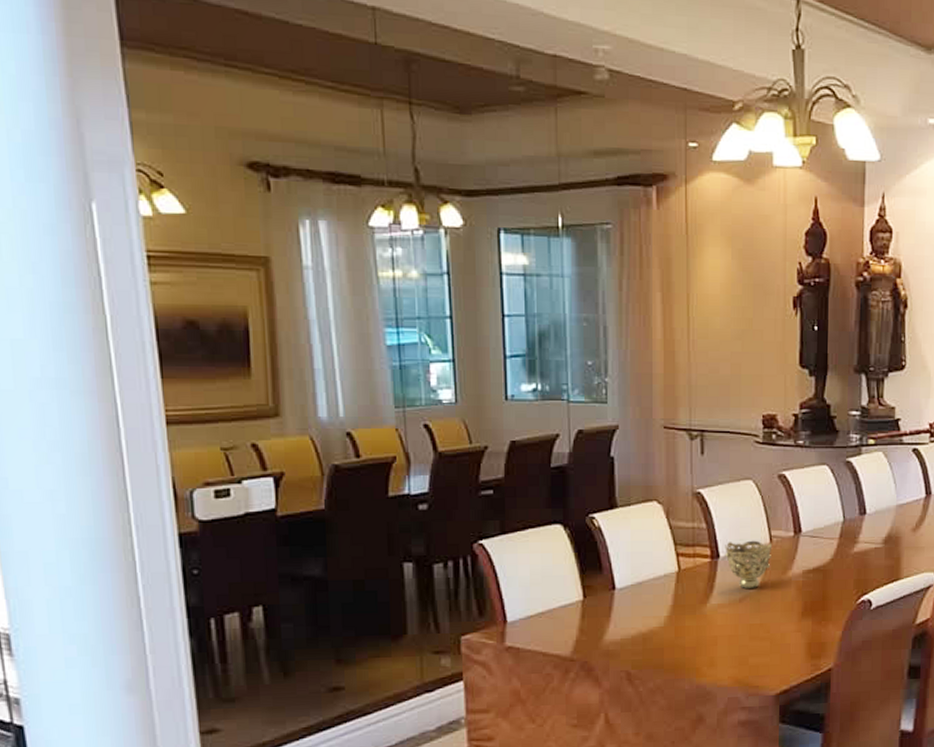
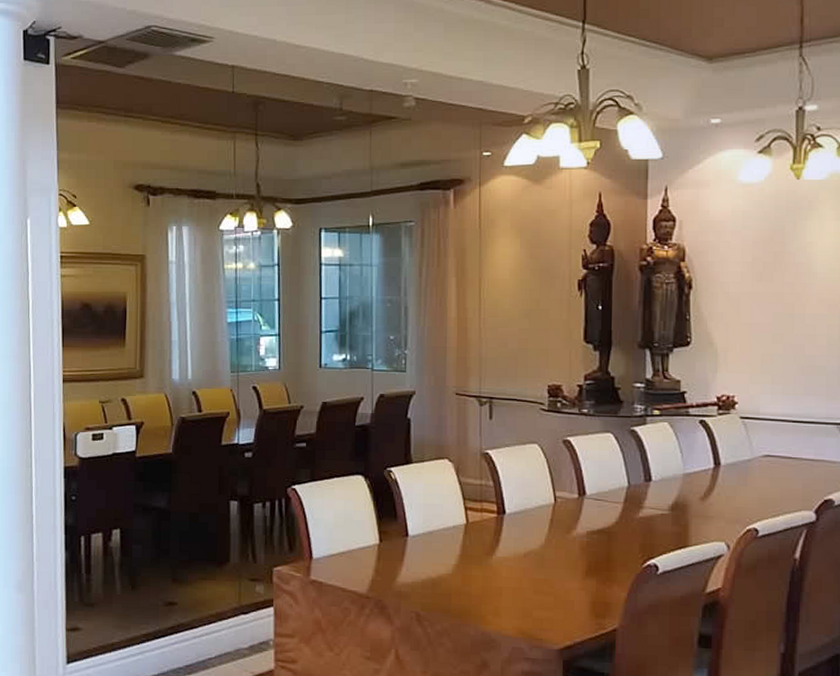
decorative bowl: present [725,540,773,588] -> none [510,499,557,545]

